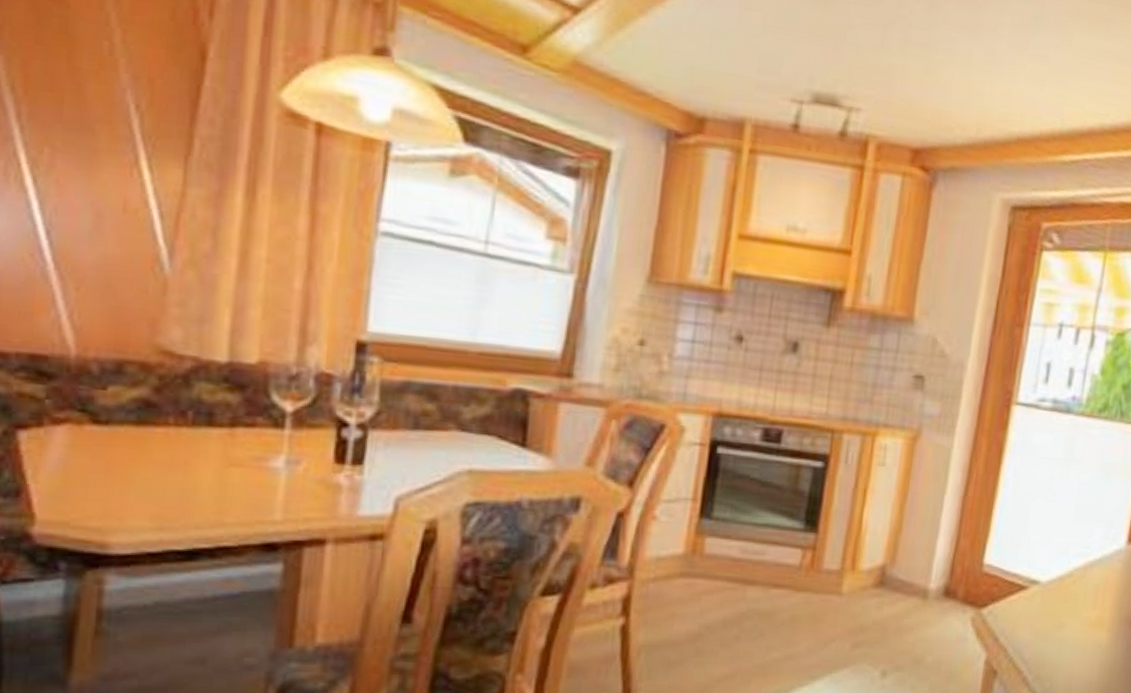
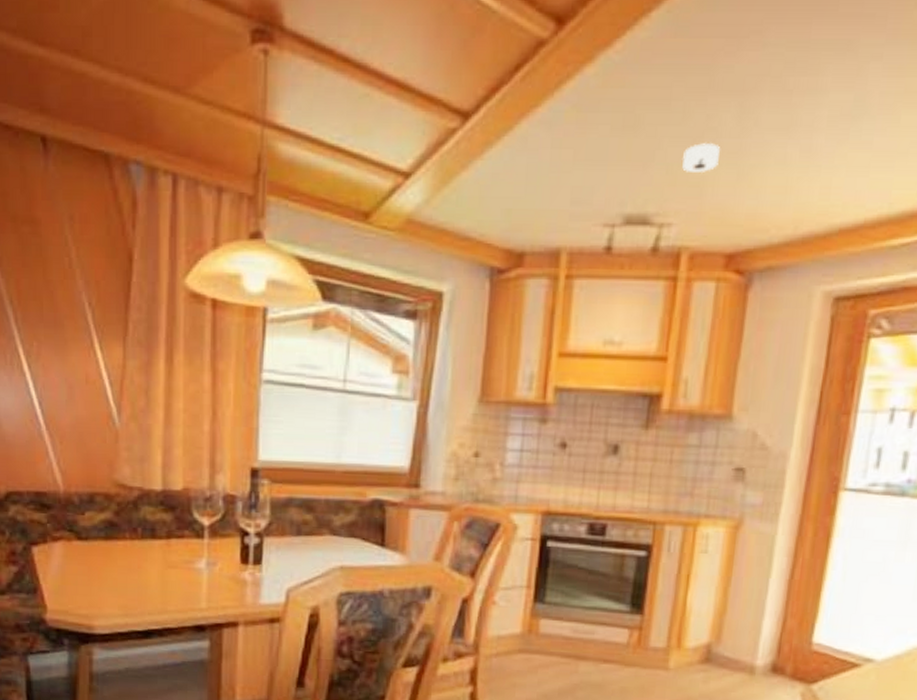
smoke detector: none [873,29,911,61] -> present [682,143,721,172]

